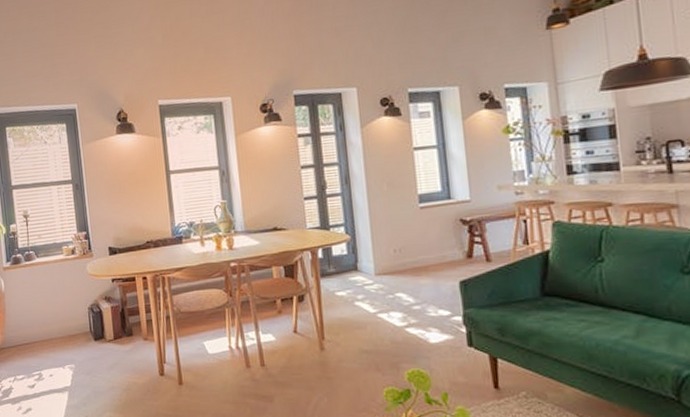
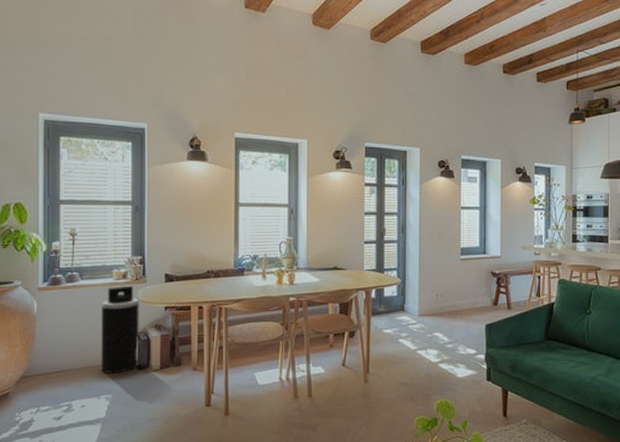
trash can: none [56,260,95,345] -> present [101,285,139,373]

